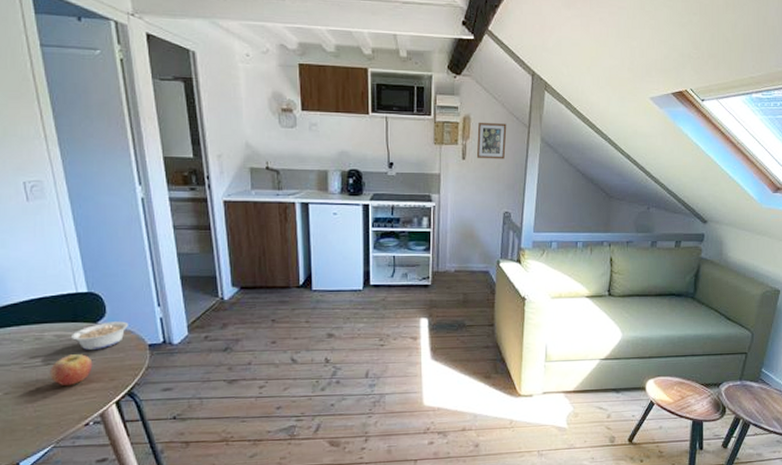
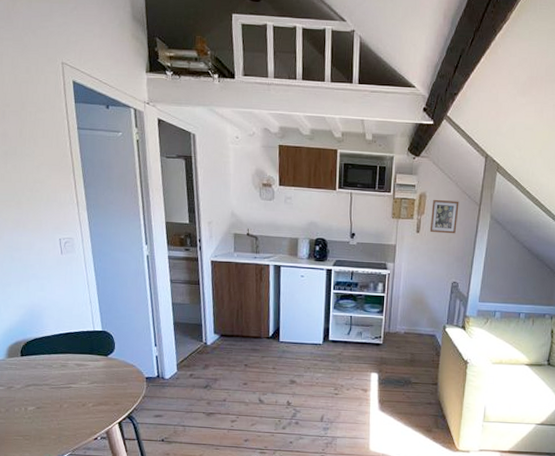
fruit: present [49,354,93,387] -> none [70,380,103,406]
legume: present [64,321,128,350] -> none [83,356,131,378]

